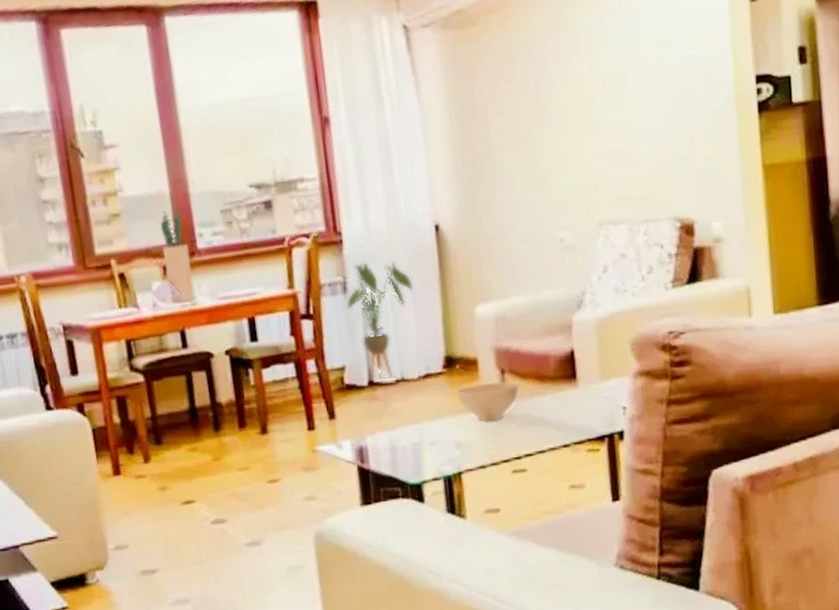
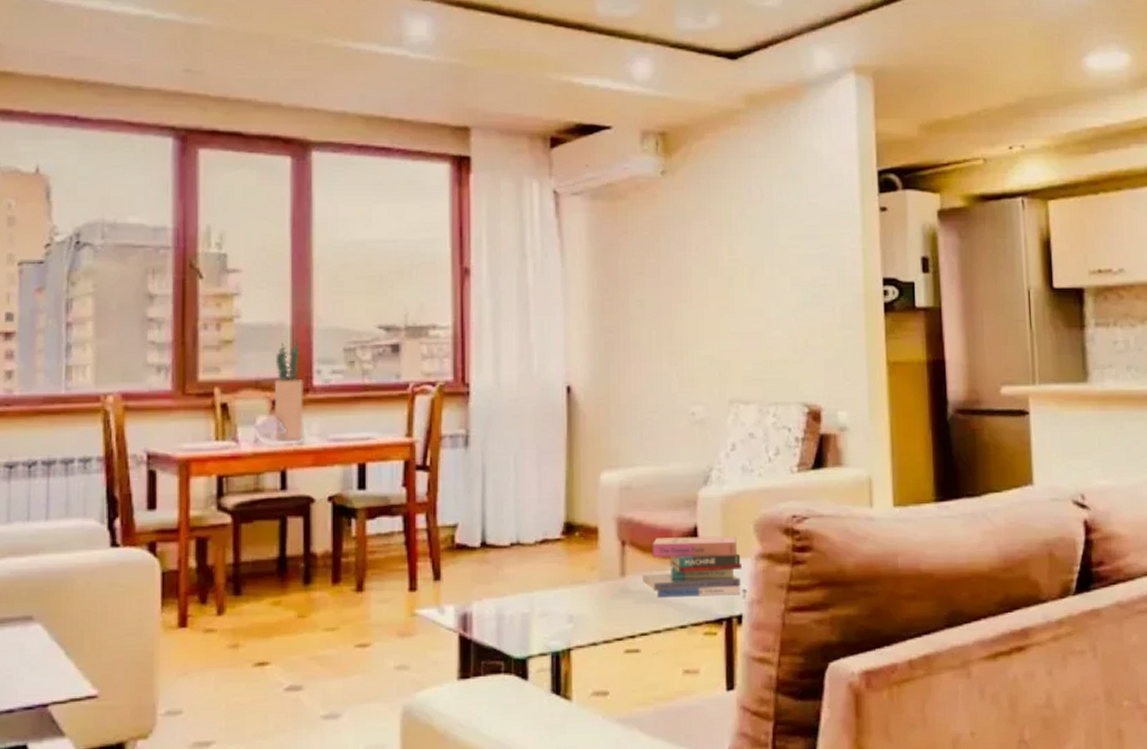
house plant: present [346,261,413,381] -> none [466,418,538,542]
bowl: present [455,382,520,422] -> none [572,554,640,596]
books: none [524,356,621,421] -> present [643,536,743,598]

